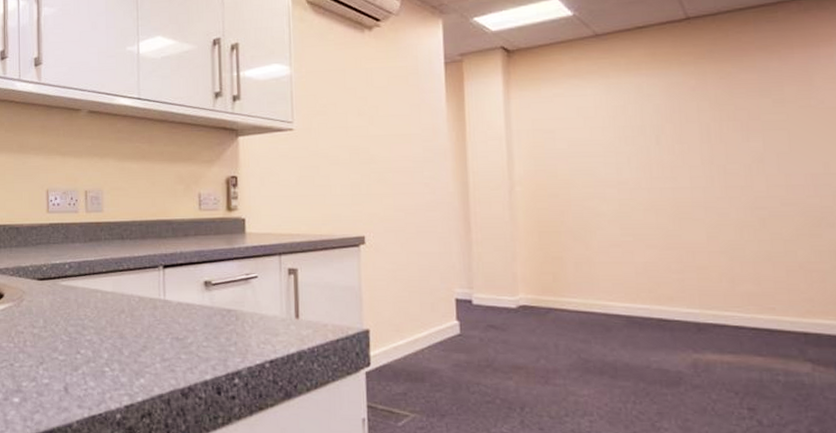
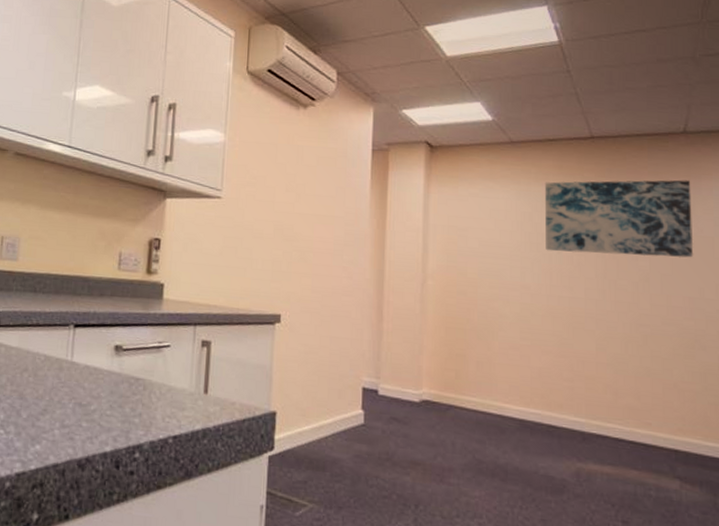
wall art: none [636,50,814,143] -> present [544,180,693,258]

